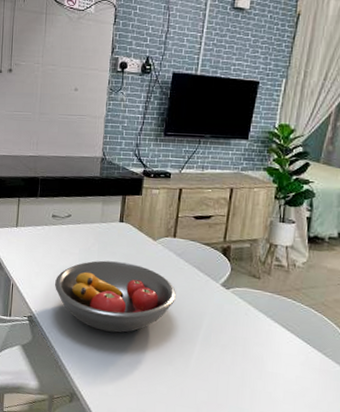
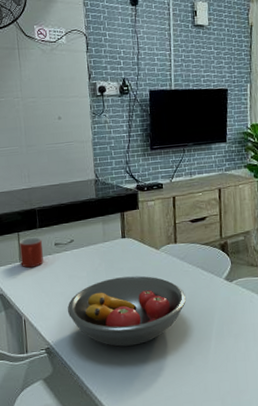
mug: none [17,204,41,235] -> present [18,237,44,268]

